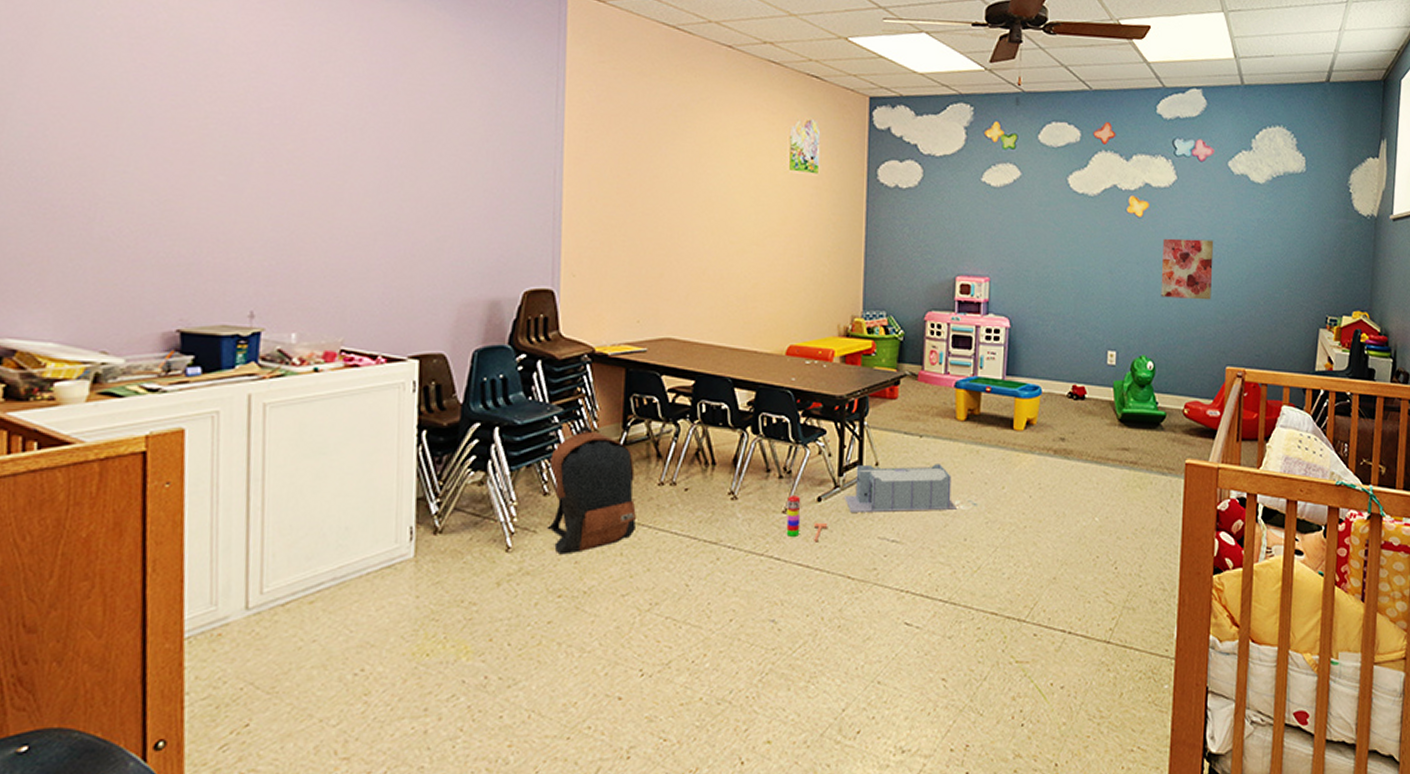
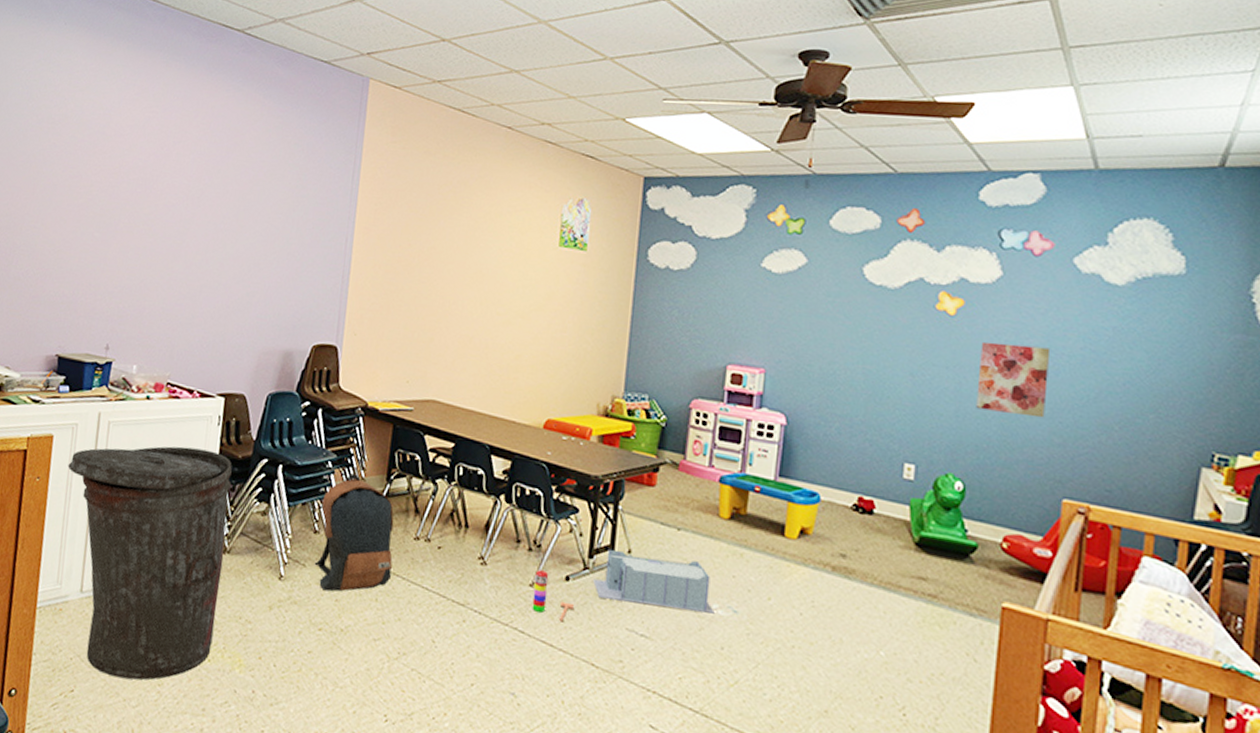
trash can: none [210,422,437,698] -> present [67,446,232,680]

